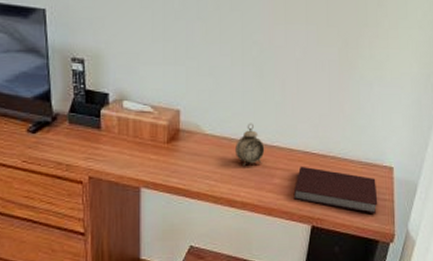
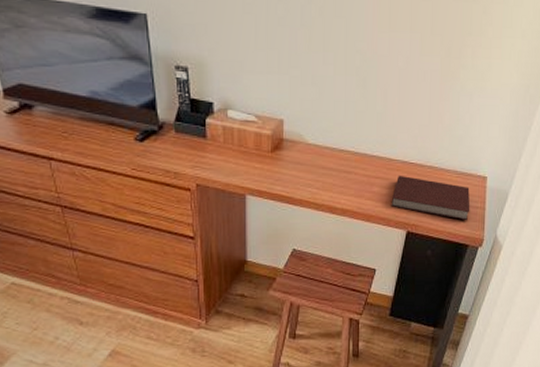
alarm clock: present [236,123,265,167] -> none [337,133,365,176]

